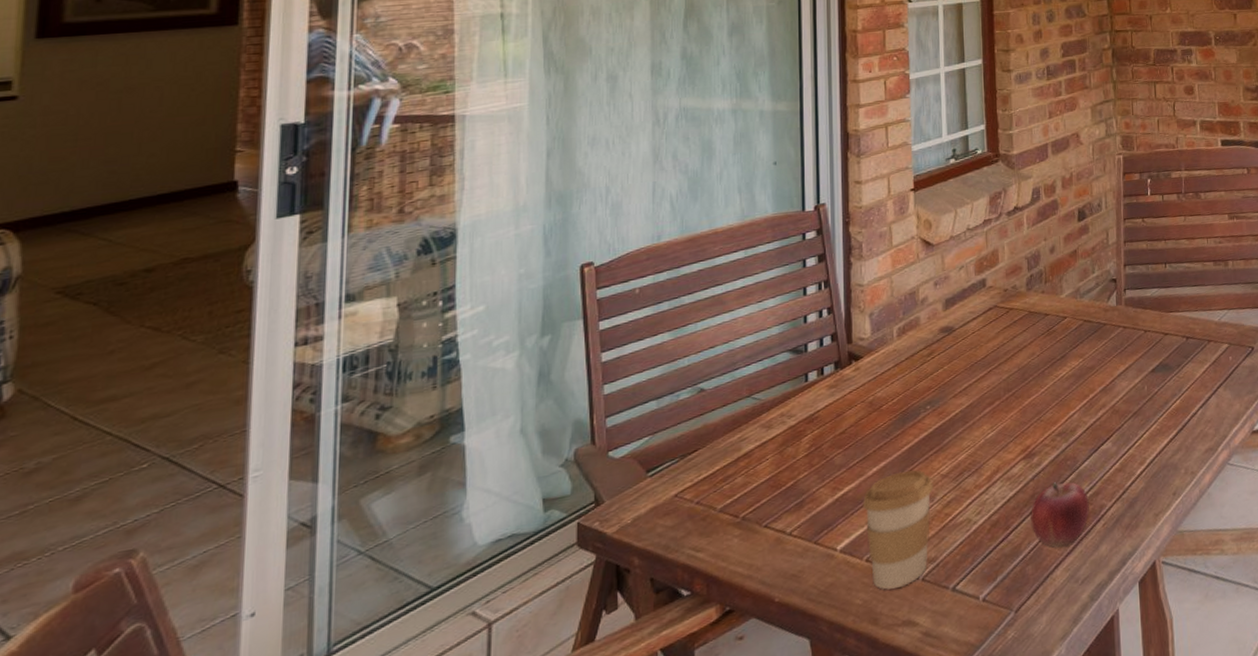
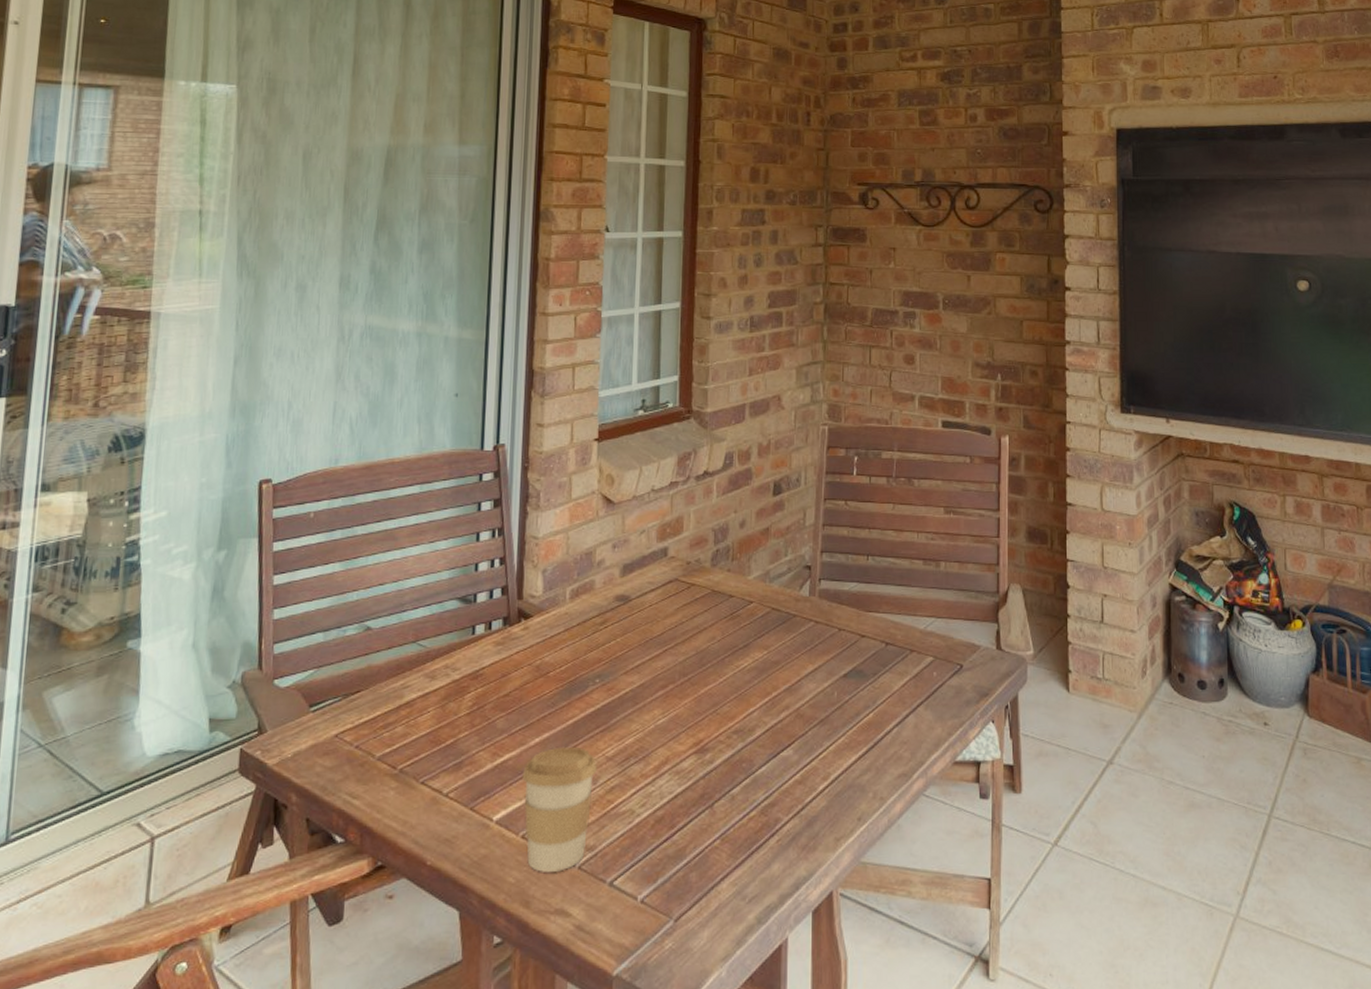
fruit: present [1029,482,1089,548] -> none [697,784,763,858]

